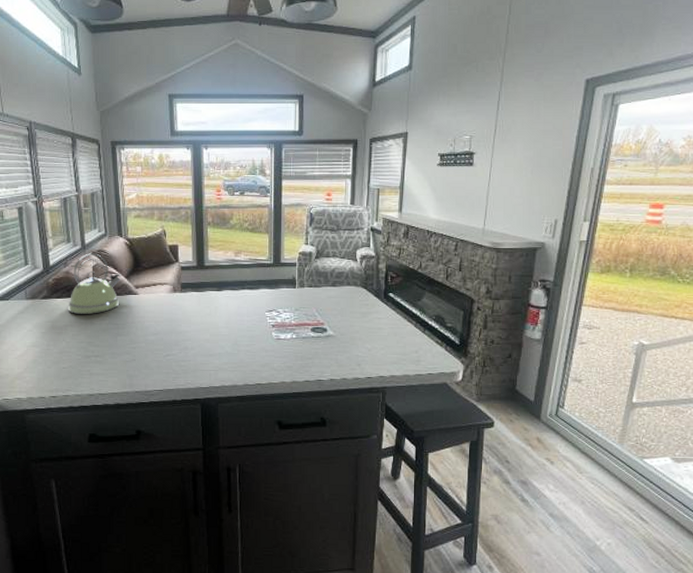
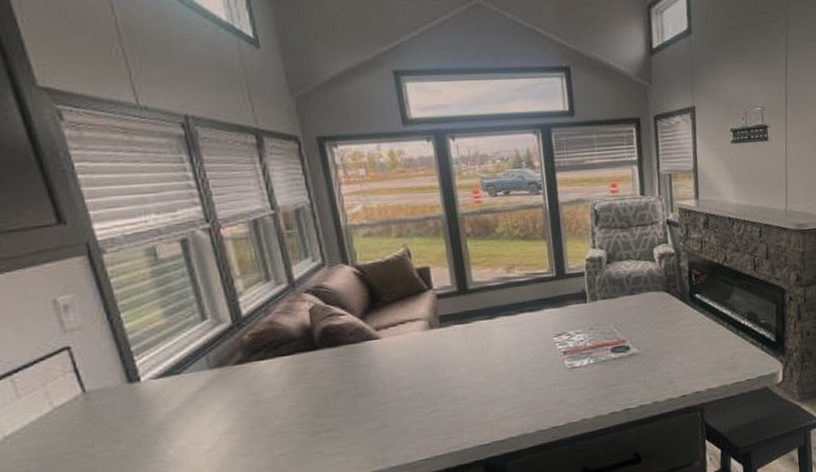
kettle: present [69,253,121,314] -> none [278,291,356,378]

